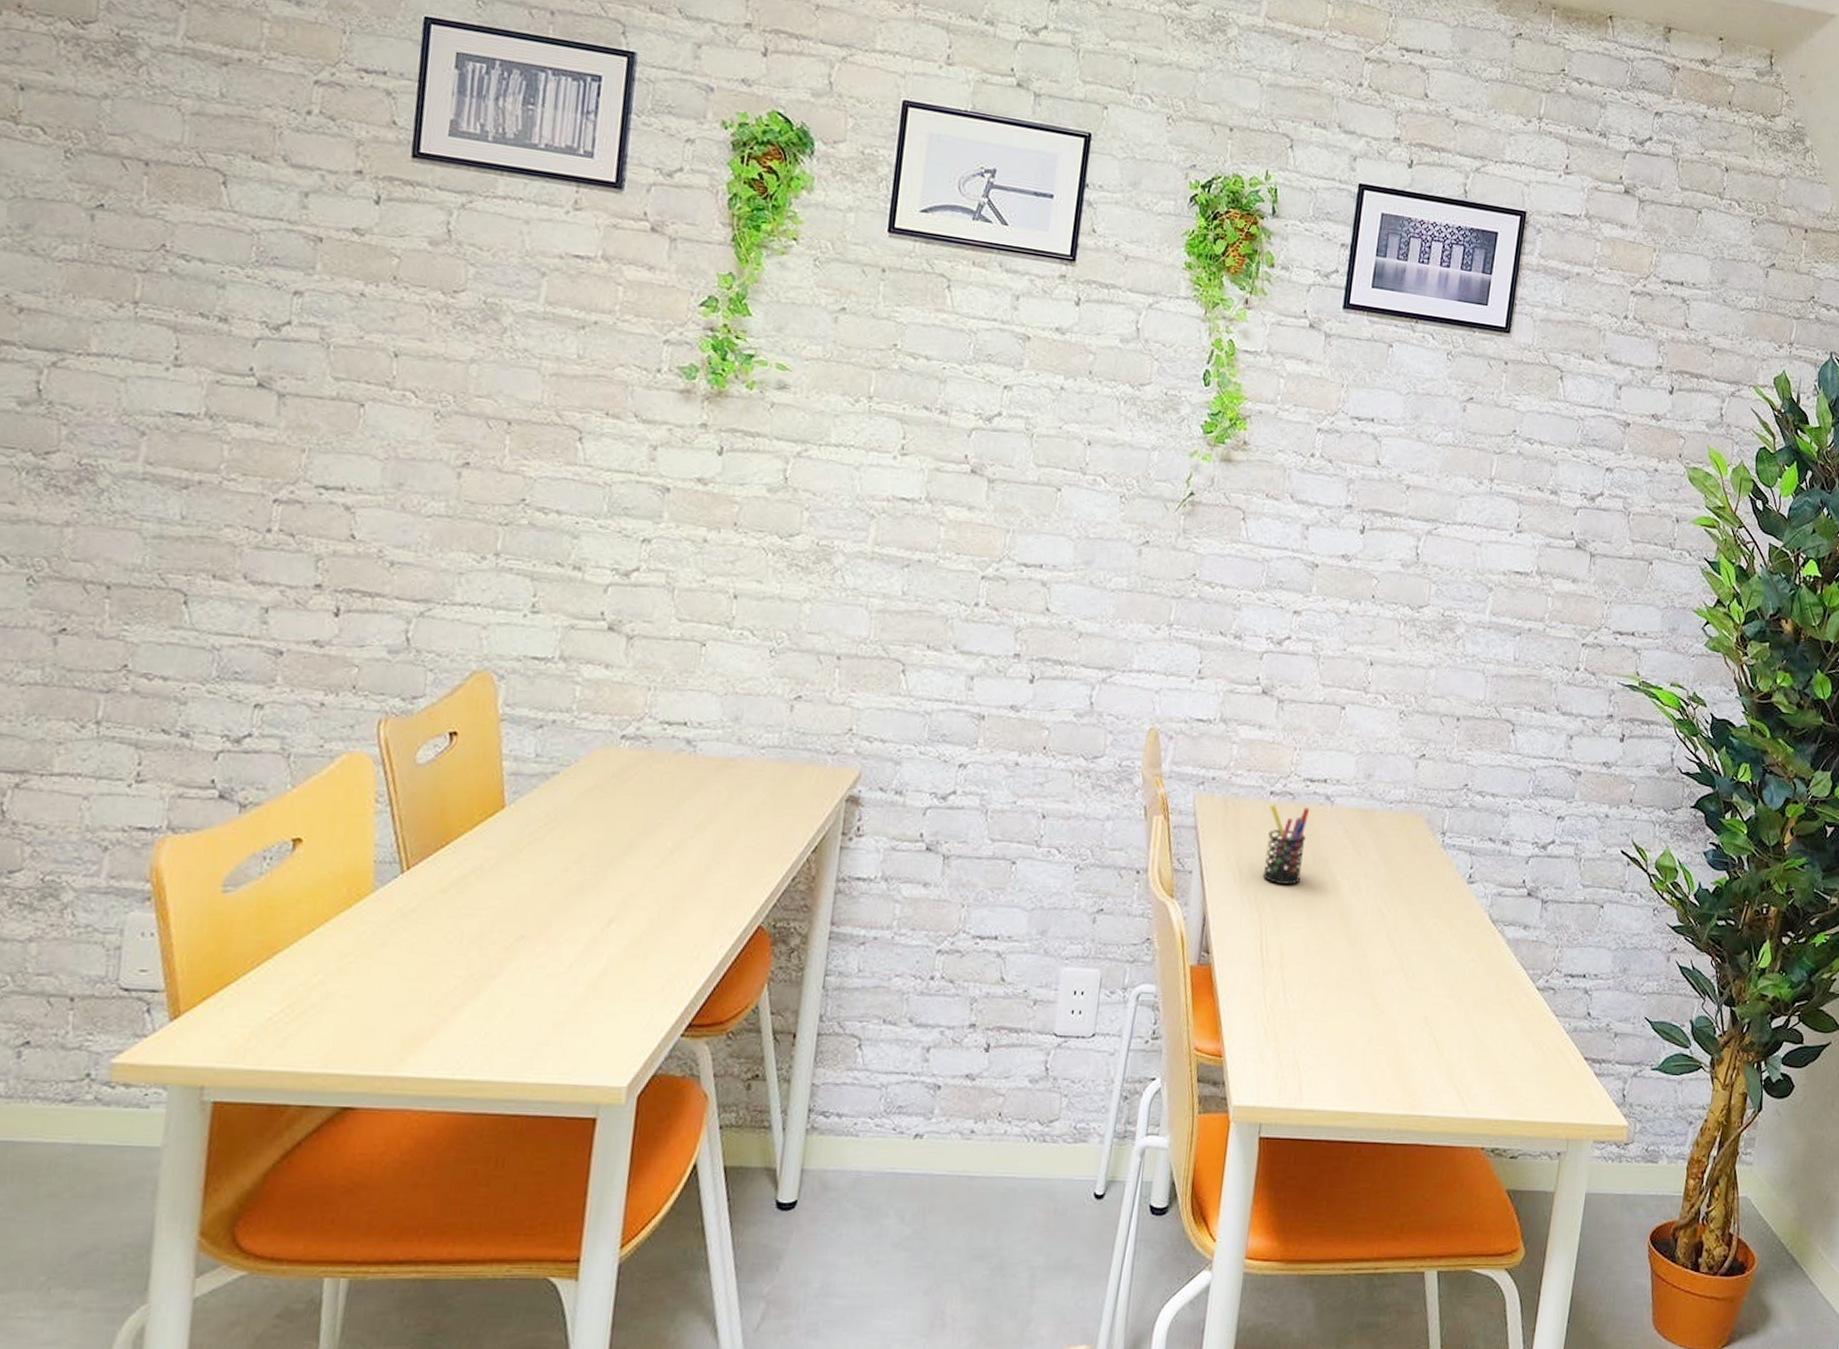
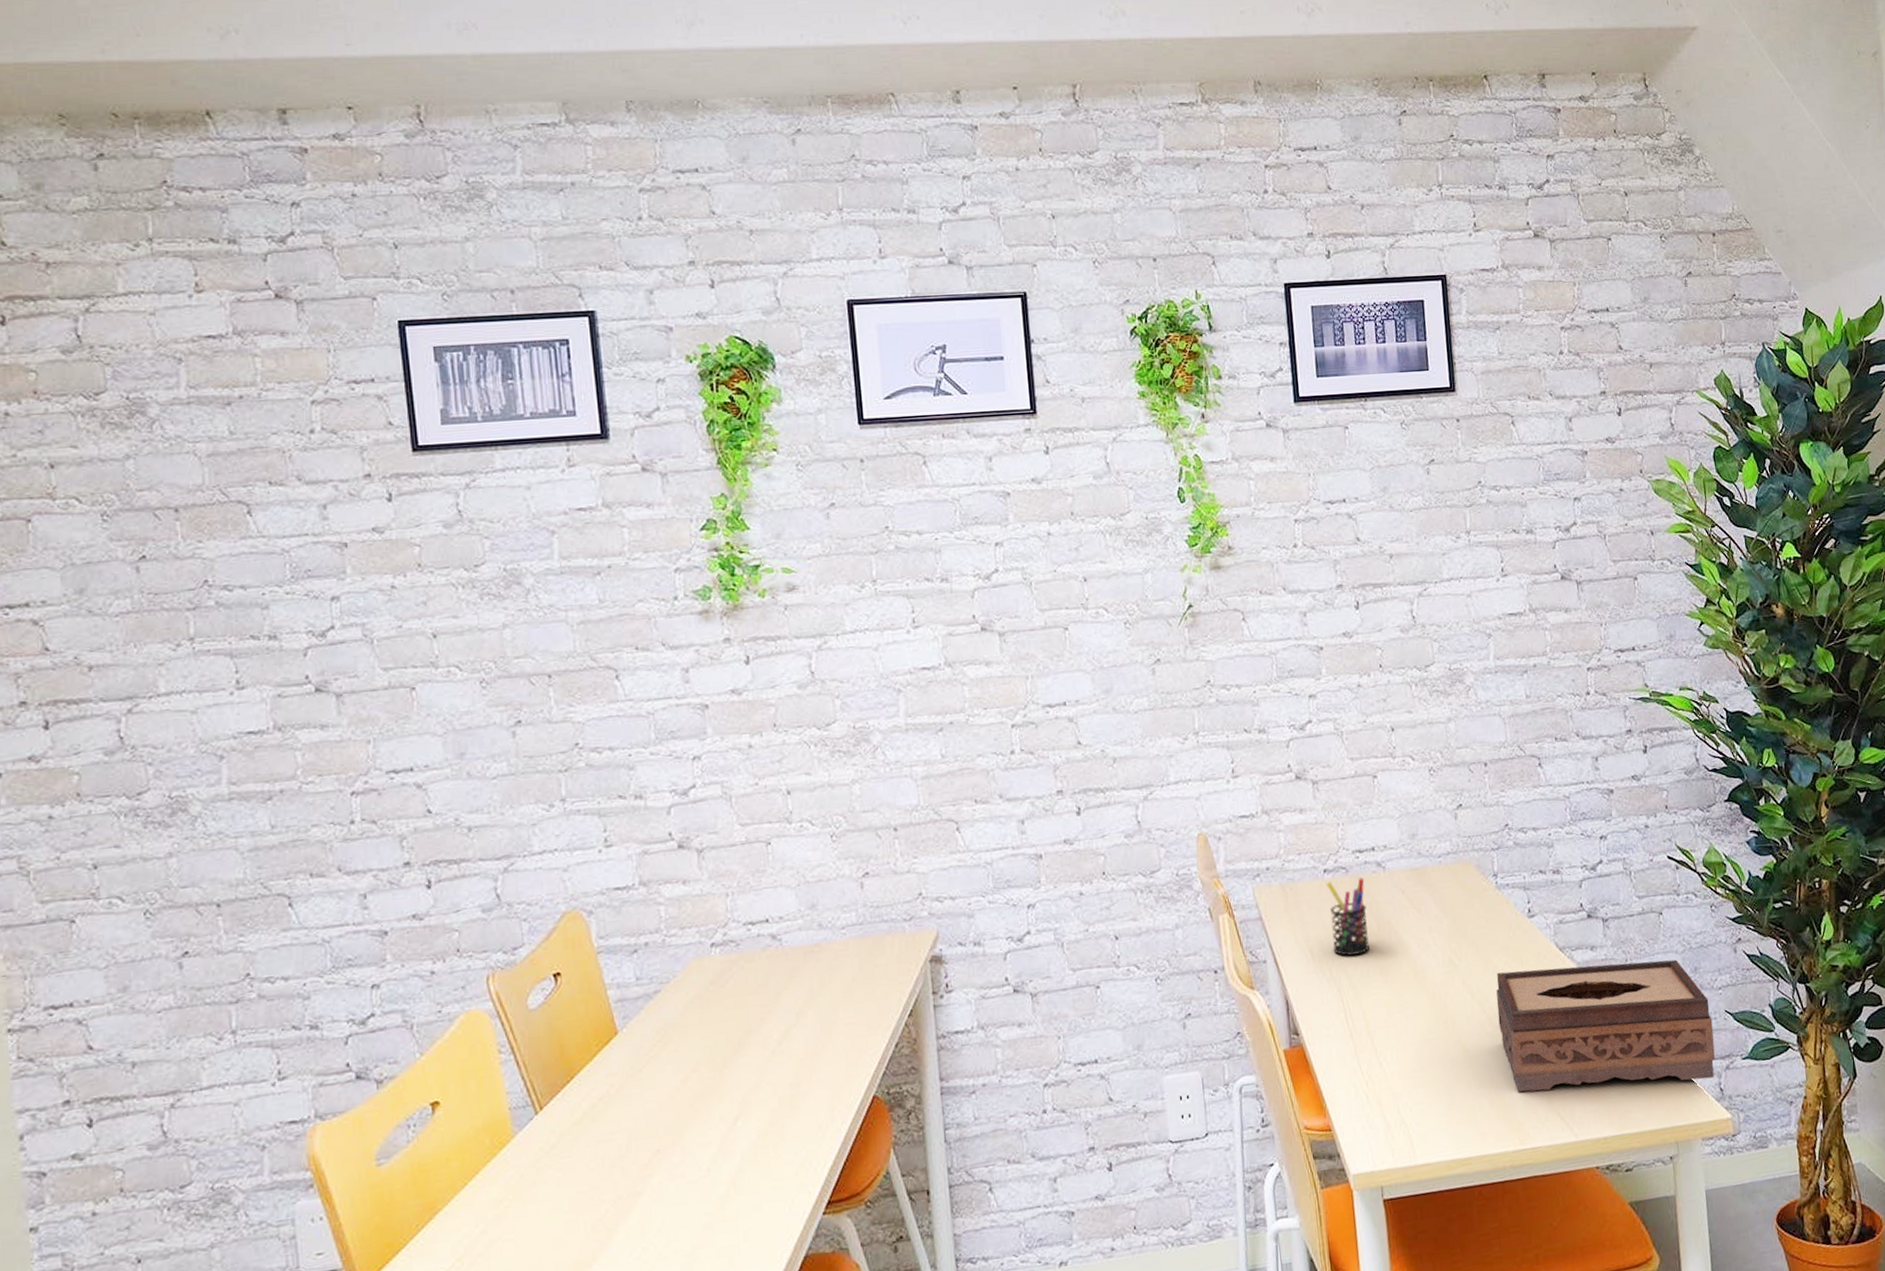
tissue box: none [1413,932,1631,1082] -> present [1496,959,1716,1092]

